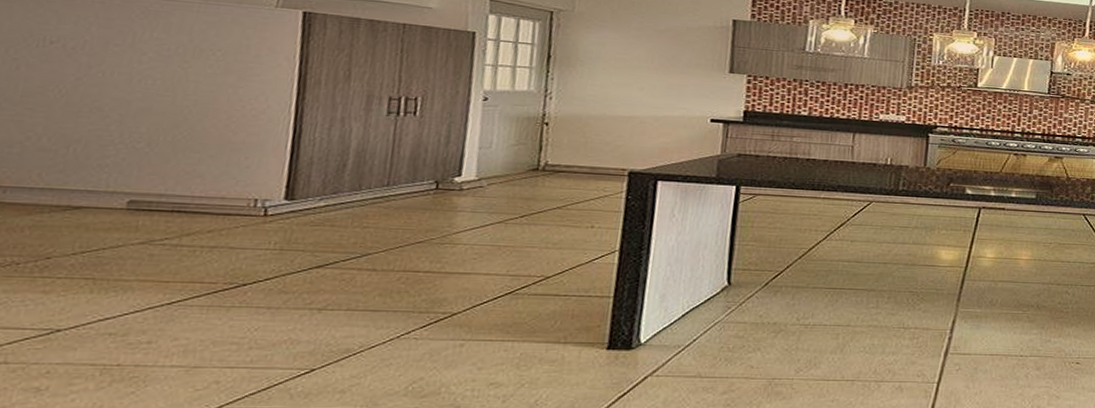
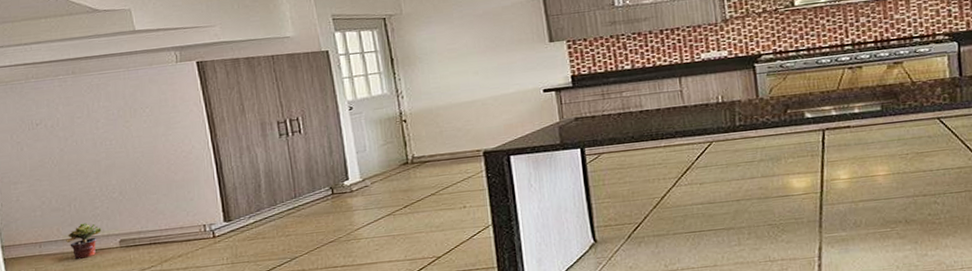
potted plant: none [46,172,107,216] -> present [66,223,102,259]

